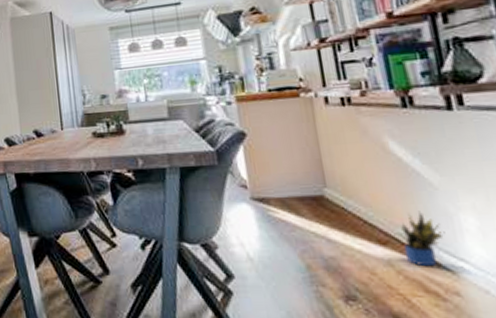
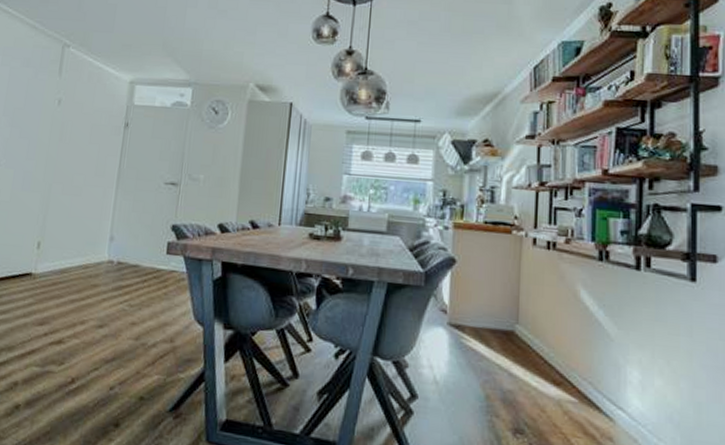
potted plant: present [397,211,445,267] -> none [571,358,612,412]

